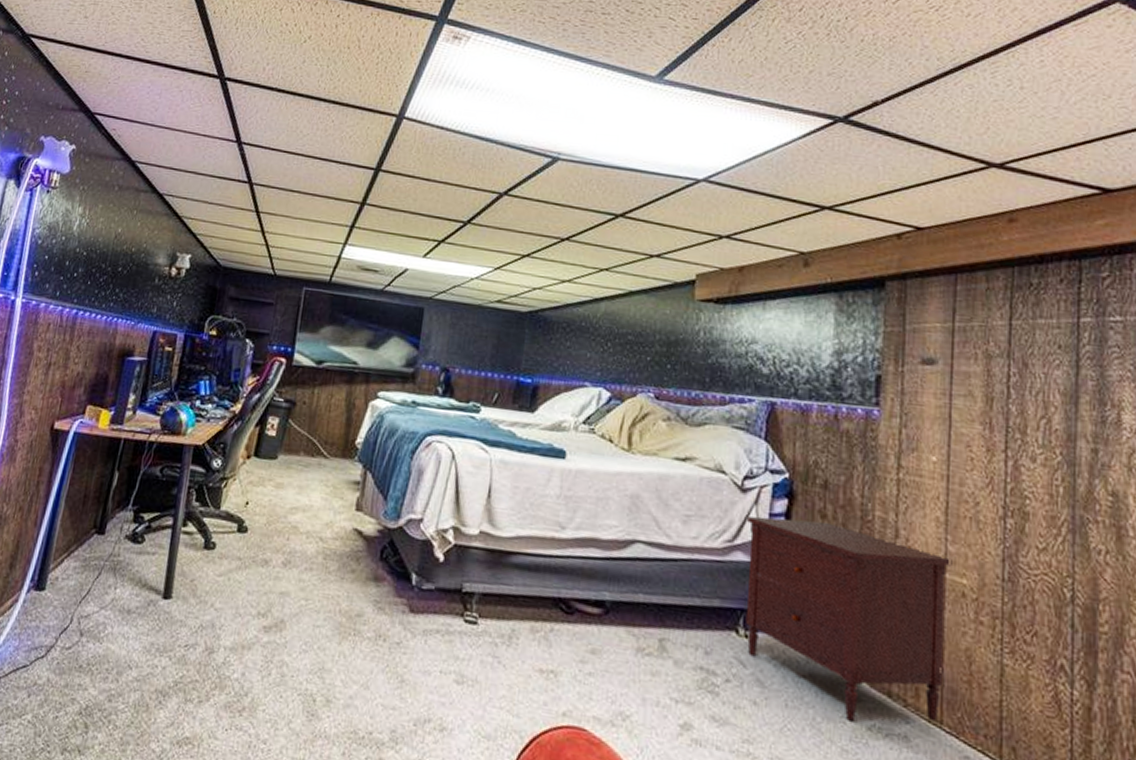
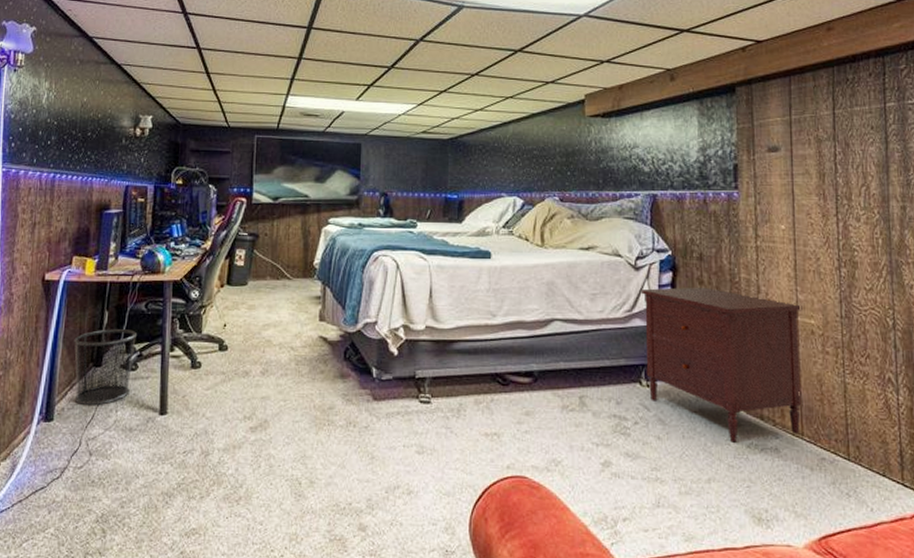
waste bin: none [70,492,149,579] -> present [74,329,138,406]

